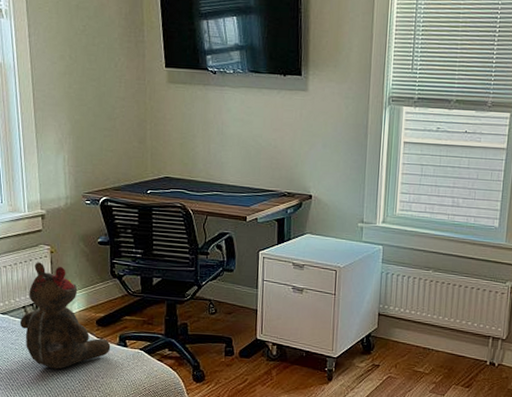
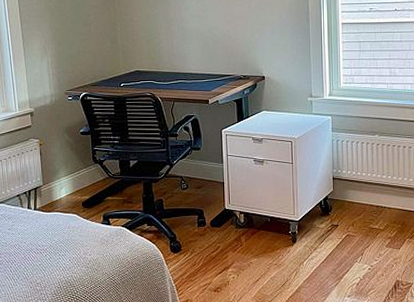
teddy bear: present [19,262,111,370] -> none [15,154,96,250]

